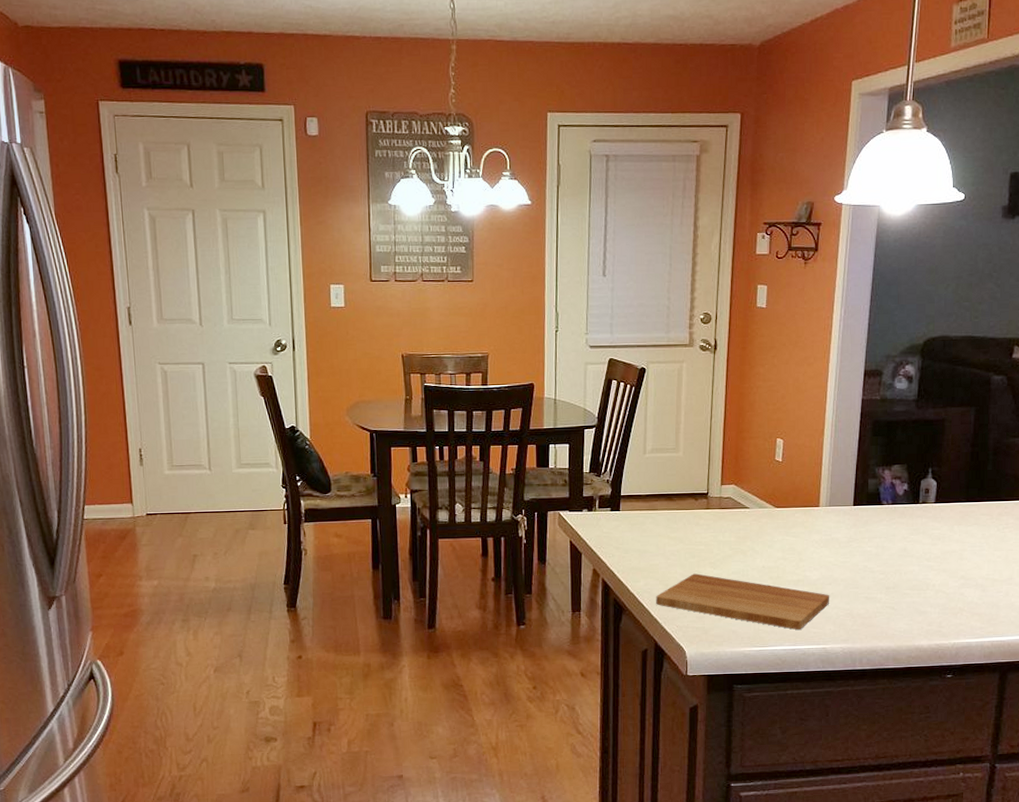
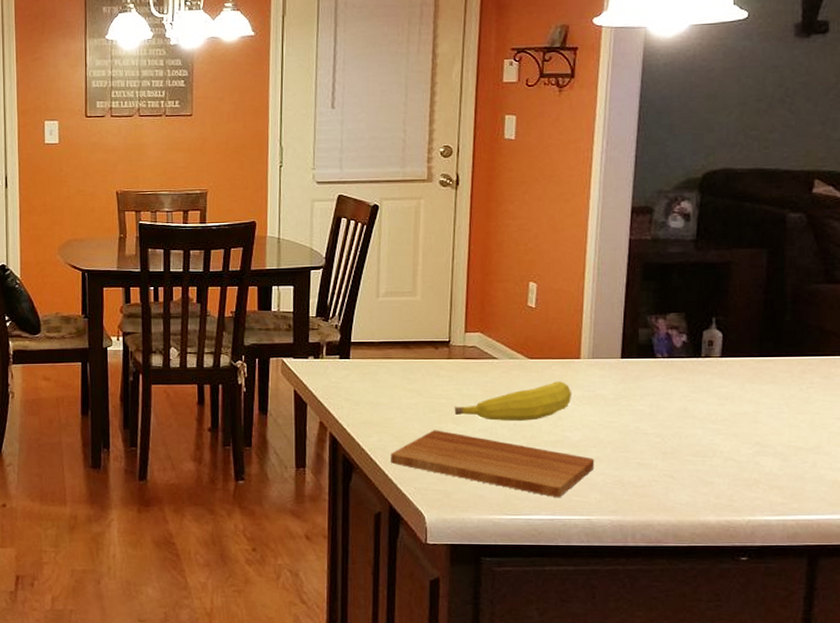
fruit: none [711,527,812,564] -> present [454,381,573,421]

